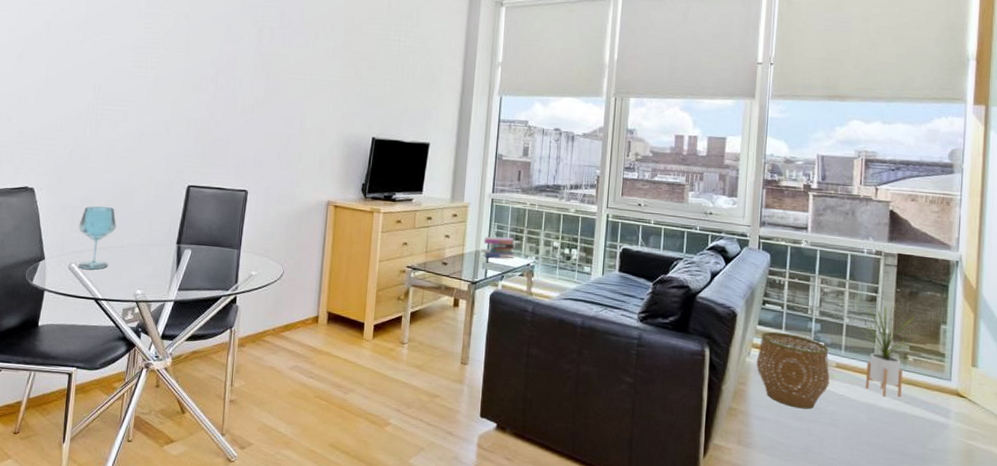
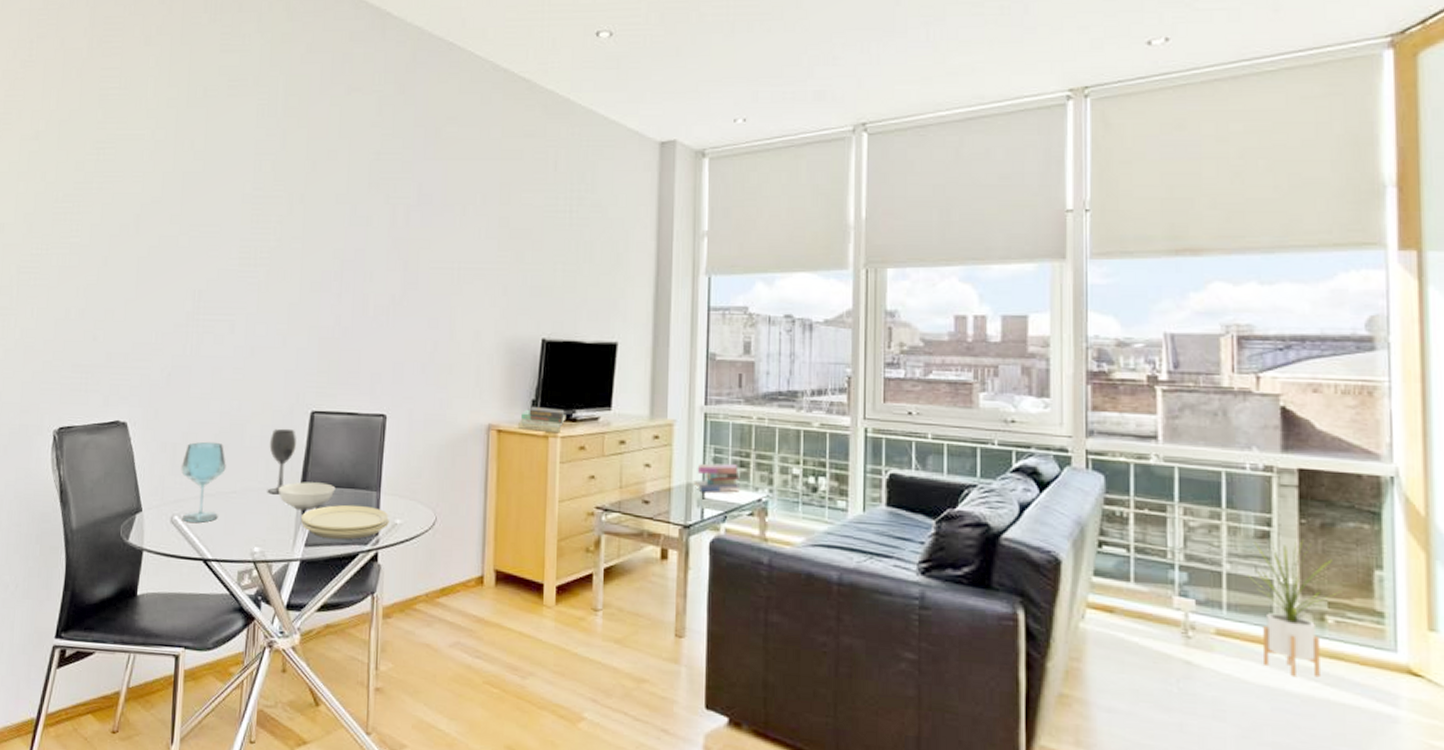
wine glass: none [149,198,175,250] -> present [267,428,296,495]
bowl: none [158,240,205,263] -> present [278,482,336,511]
plate: none [175,259,247,286] -> present [300,504,389,540]
books: none [351,188,388,210] -> present [518,406,567,434]
basket: present [756,331,830,409] -> none [1094,584,1207,696]

